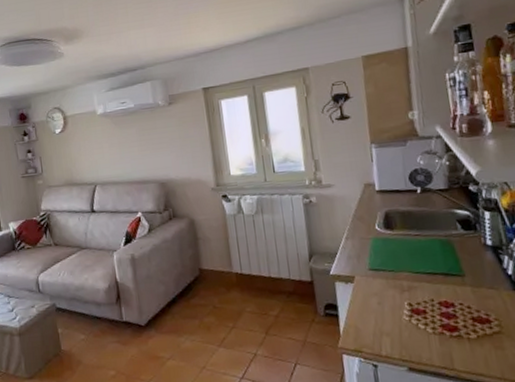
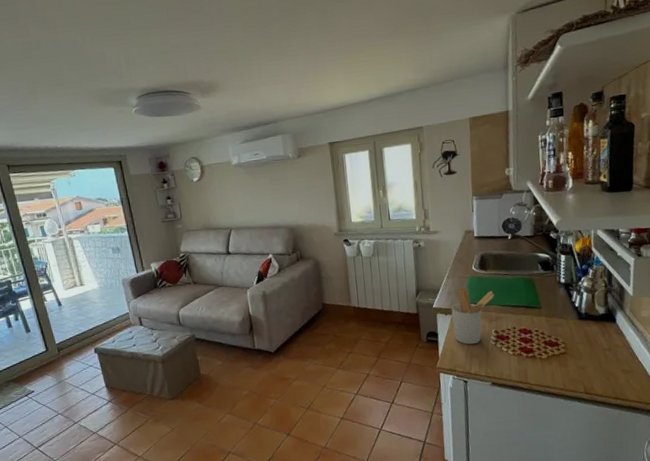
utensil holder: none [352,250,405,320] -> present [451,287,494,345]

